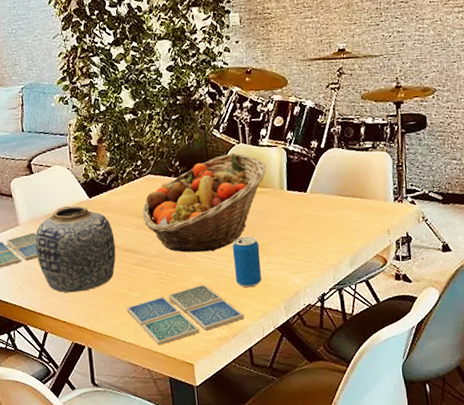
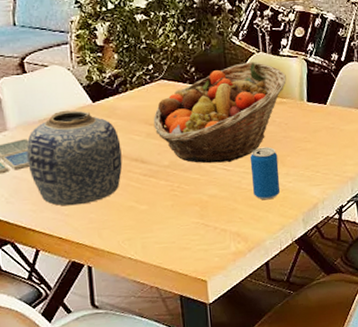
drink coaster: present [126,284,245,345] -> none [133,196,262,262]

